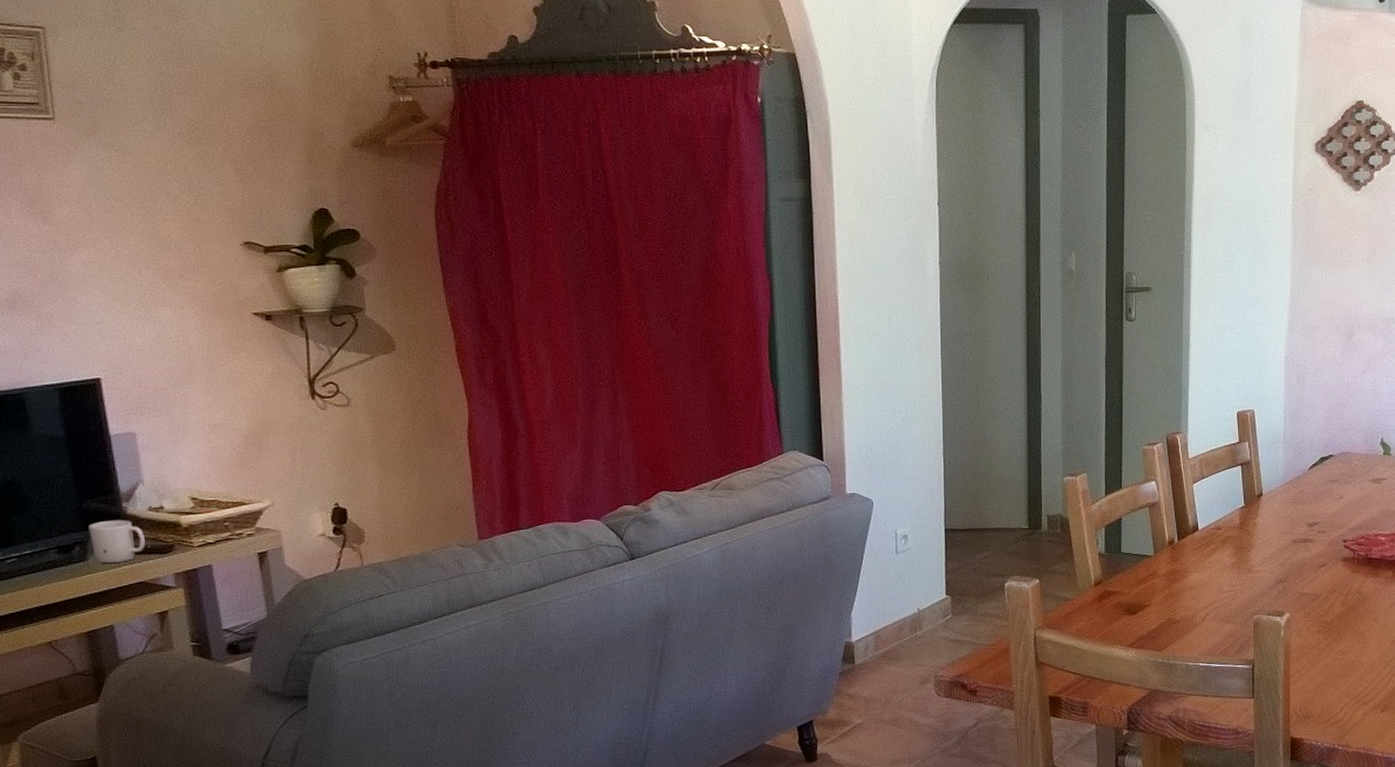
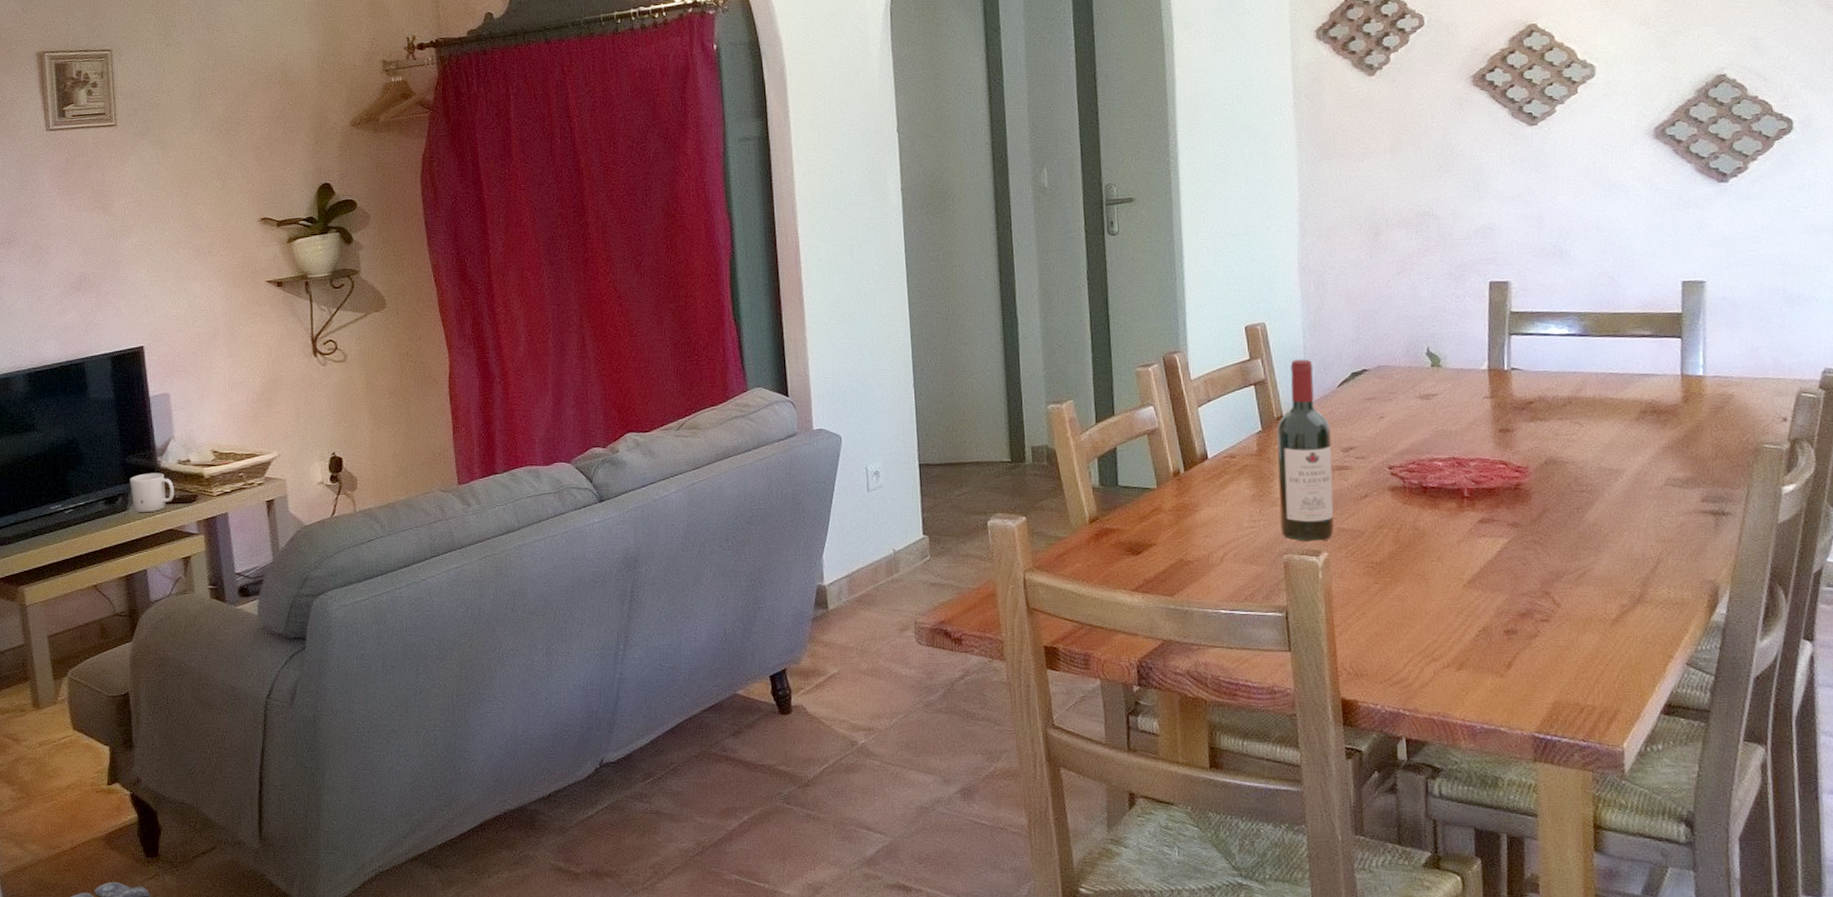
wine bottle: none [1254,444,1300,604] -> present [1276,359,1334,542]

